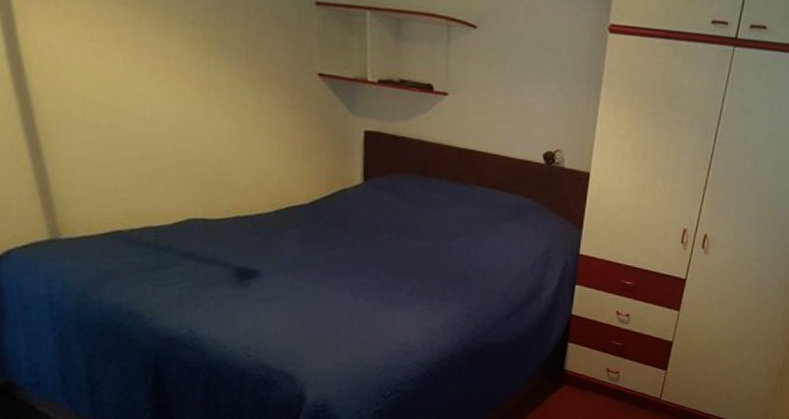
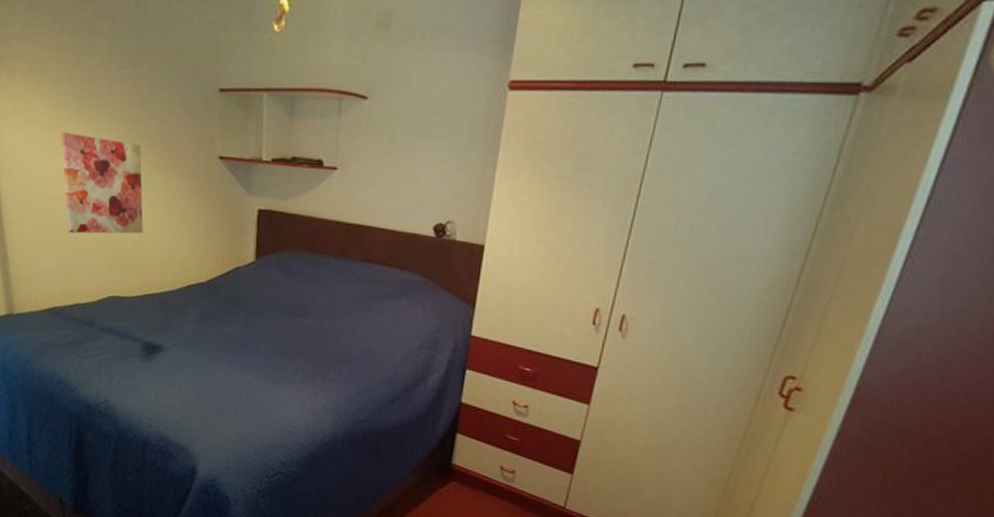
wall art: none [115,31,229,152] -> present [61,131,144,234]

